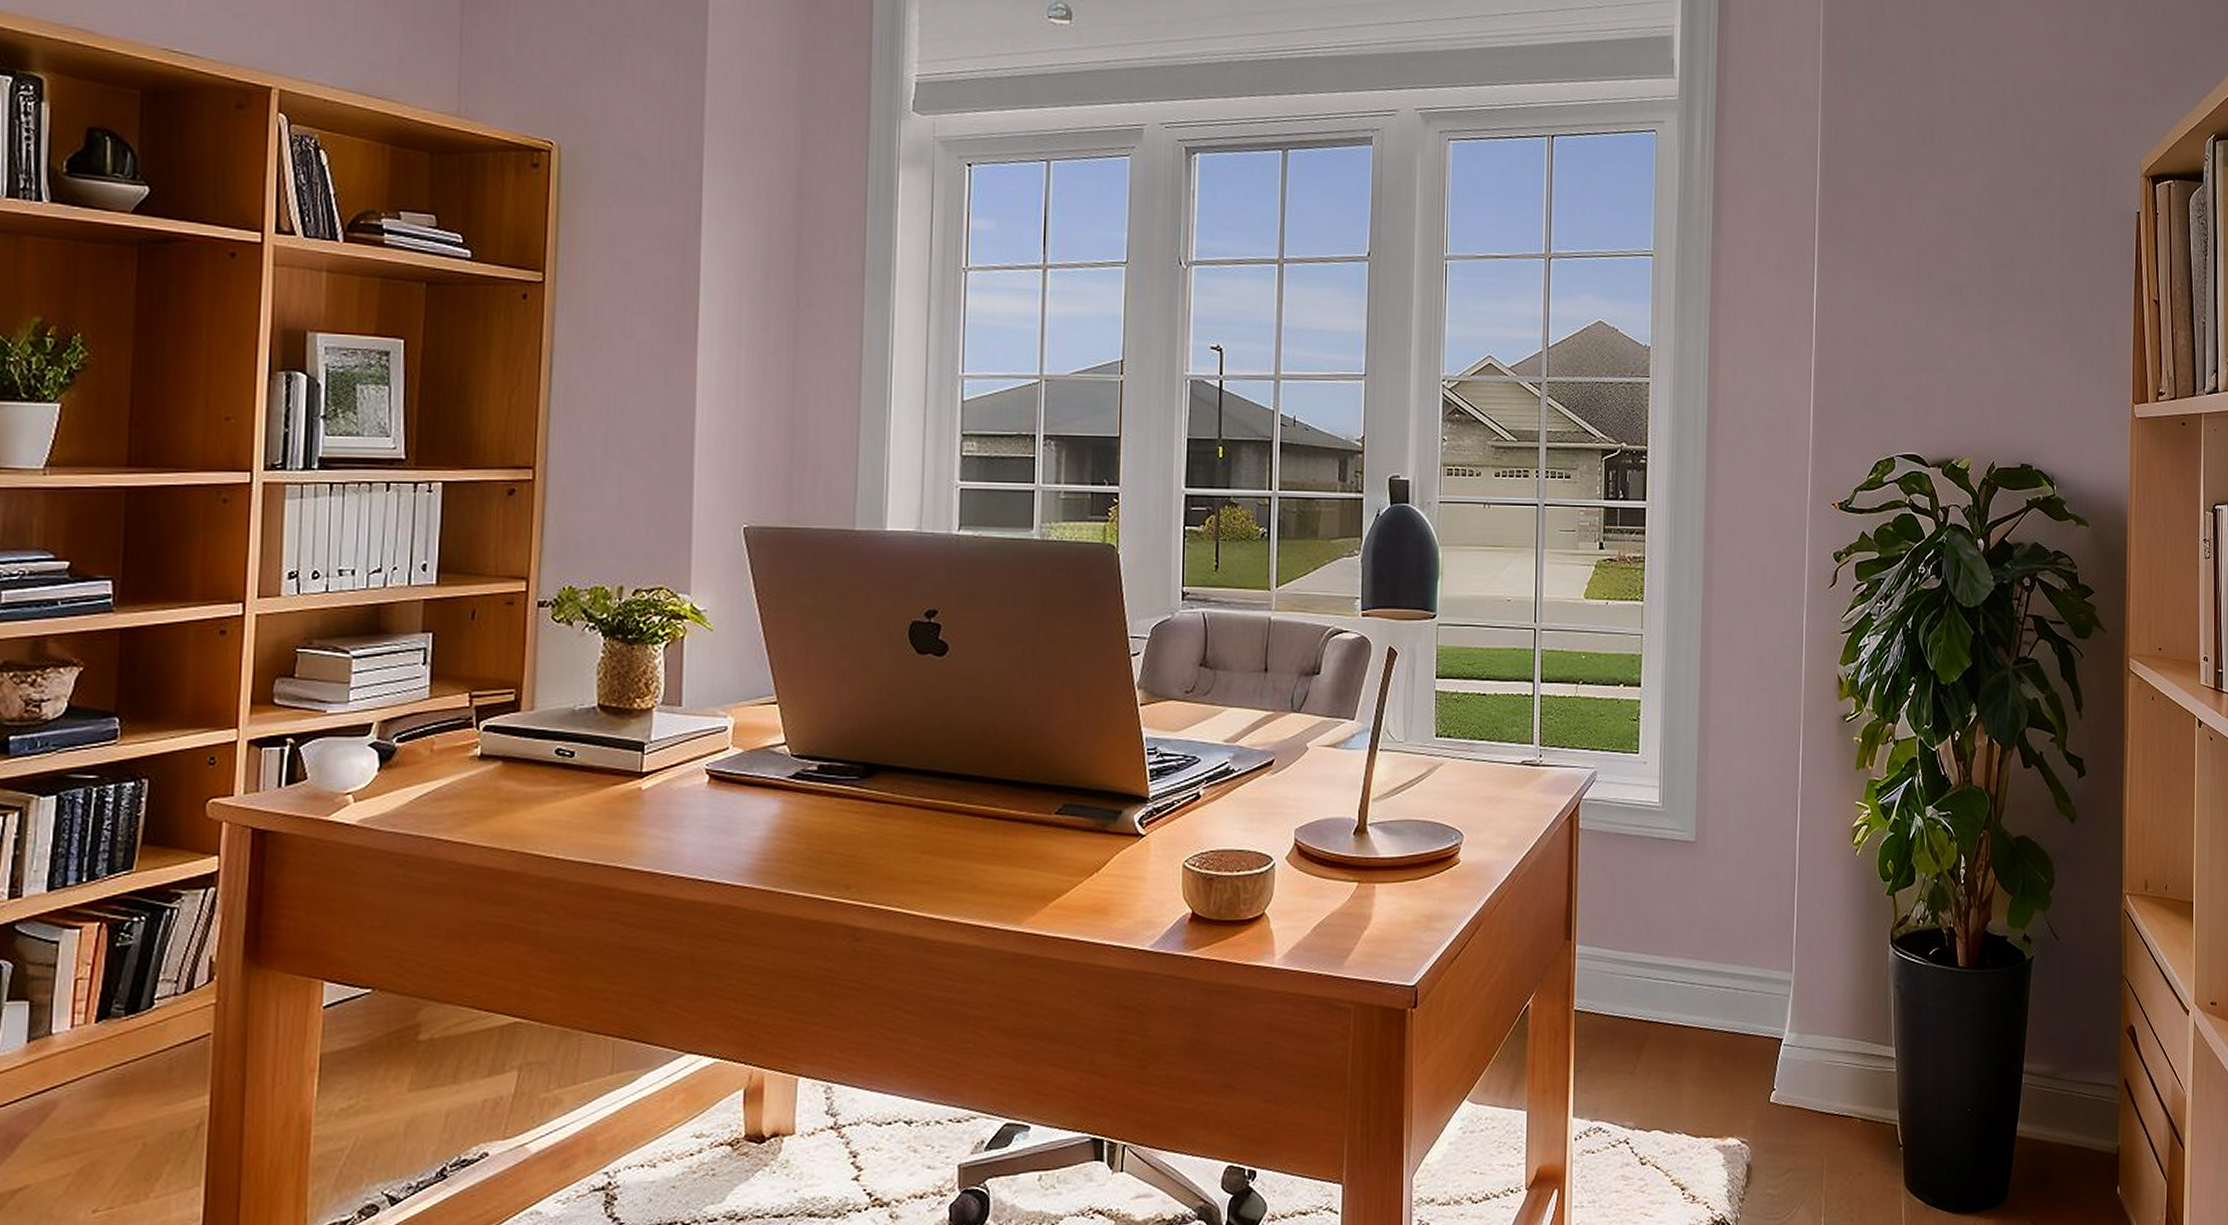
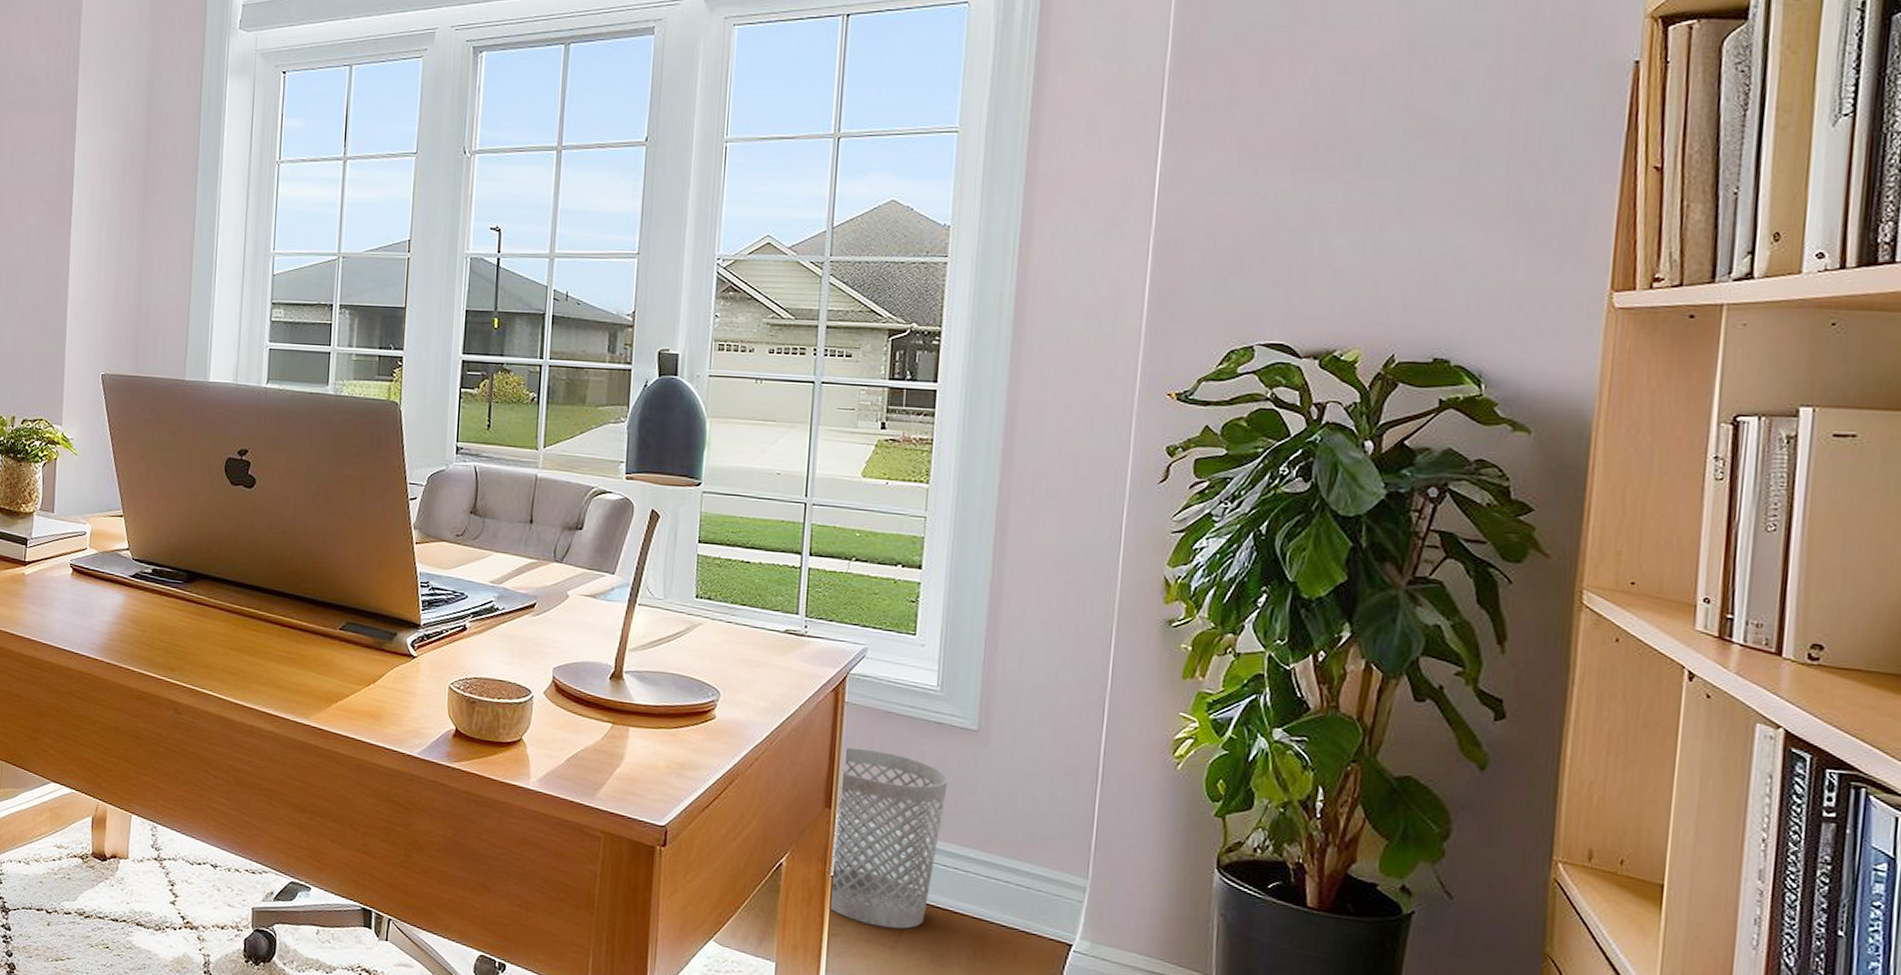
wastebasket: none [1573,874,1673,1054] -> present [828,748,948,929]

